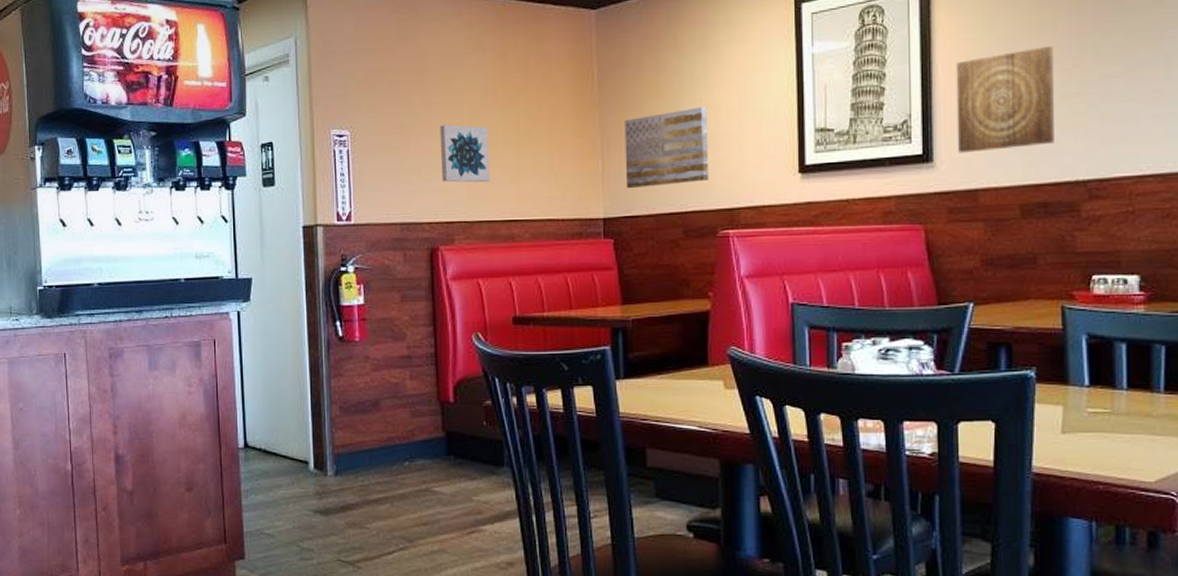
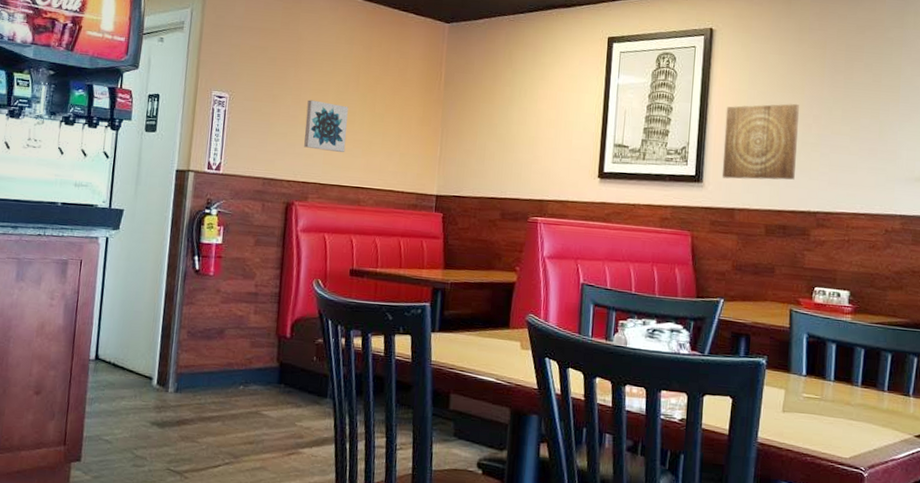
wall art: present [624,107,710,189] -> none [458,114,530,175]

